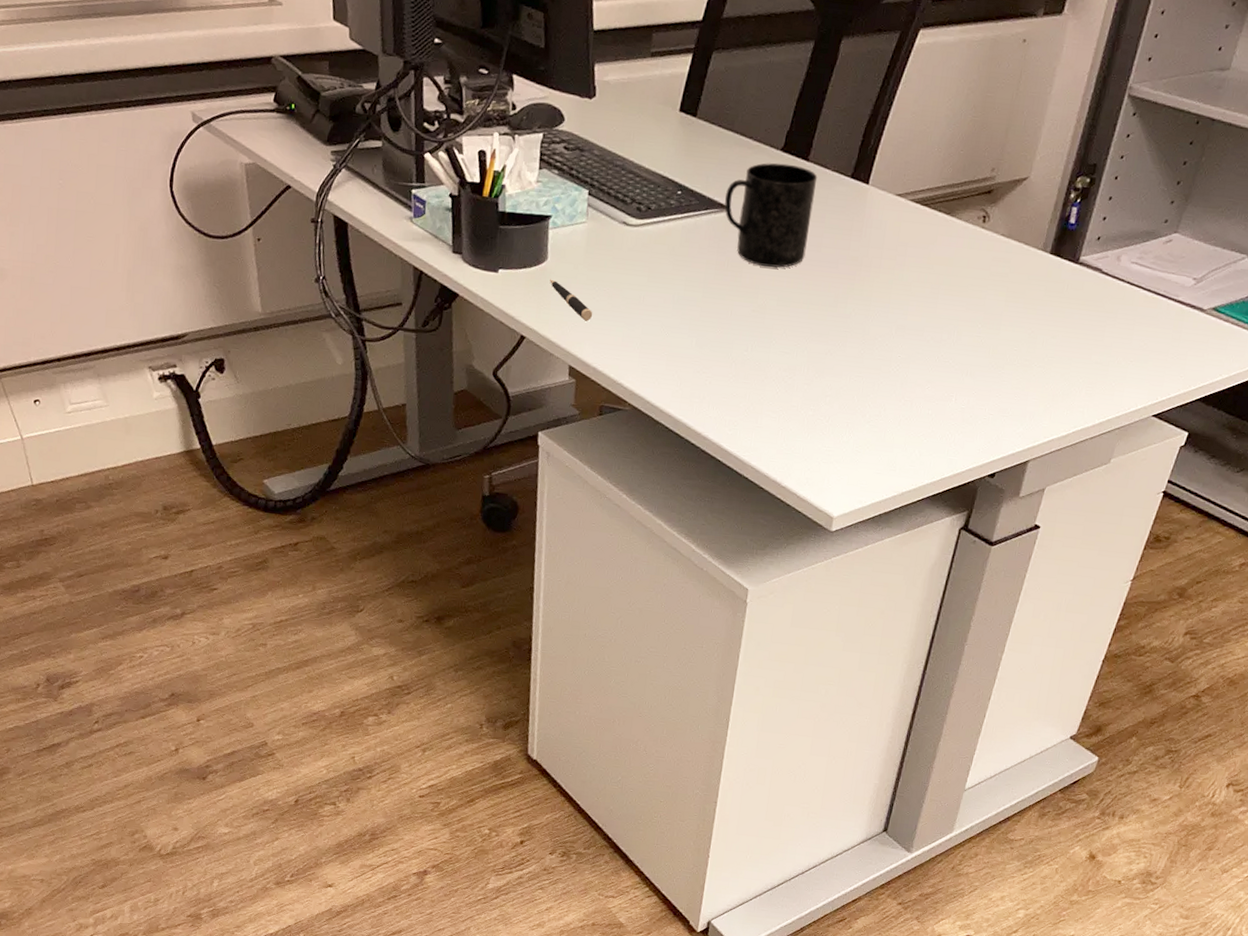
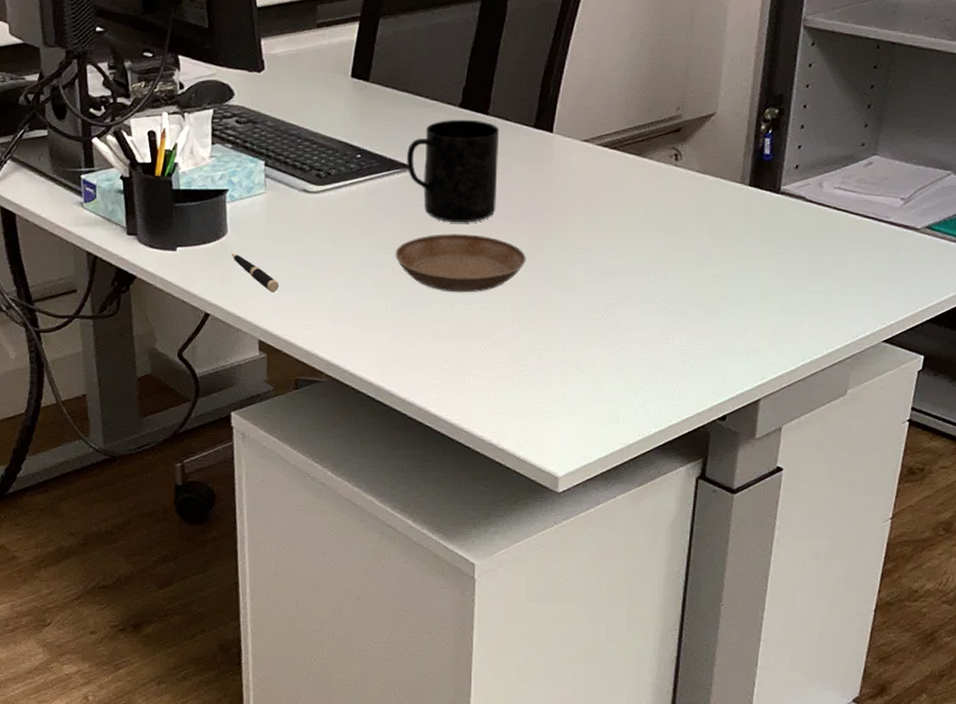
saucer: none [704,277,828,337] -> present [395,234,526,293]

